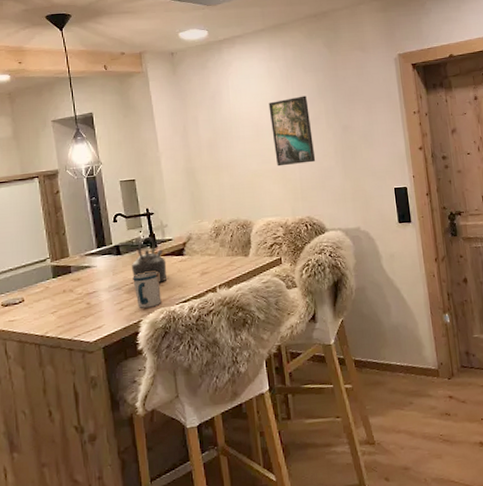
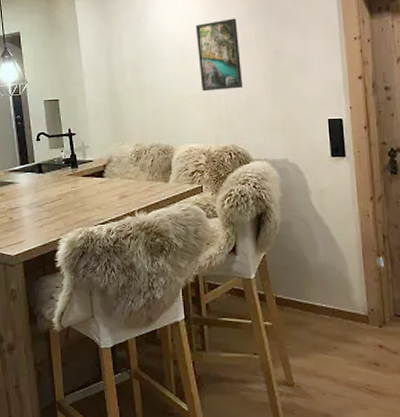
kettle: present [131,236,167,283] -> none [52,157,87,203]
mug: present [133,272,162,308] -> none [53,192,80,227]

